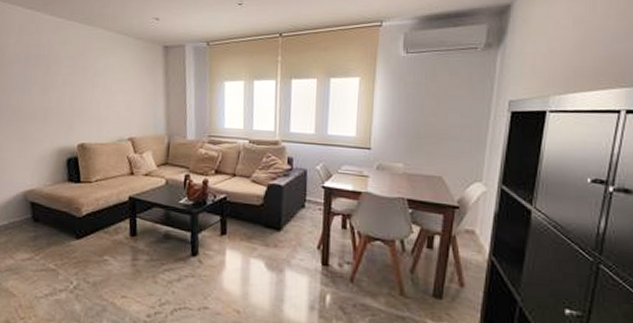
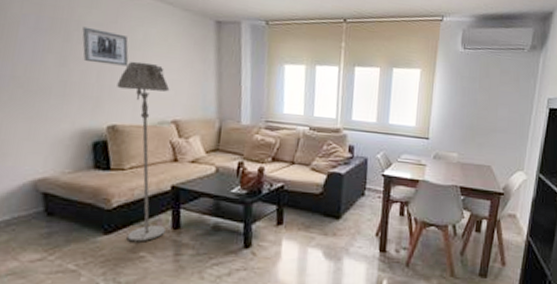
wall art: none [58,60,94,92] -> present [82,26,129,66]
floor lamp: none [85,87,127,247] -> present [117,61,170,242]

